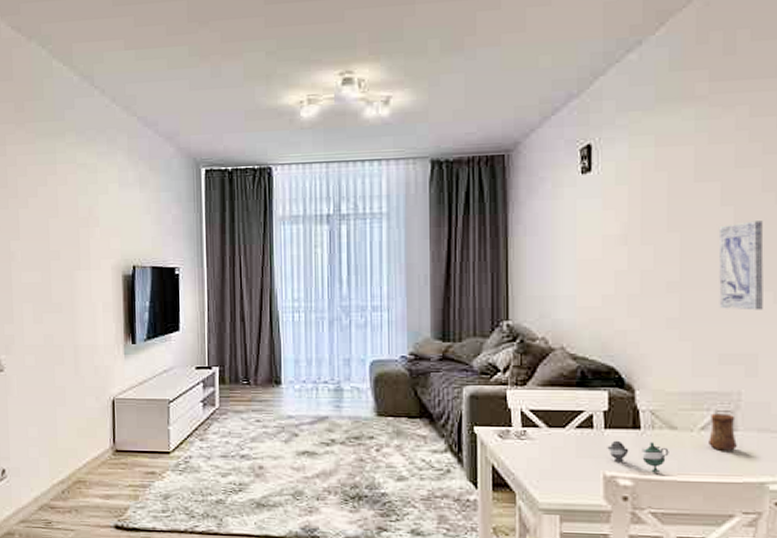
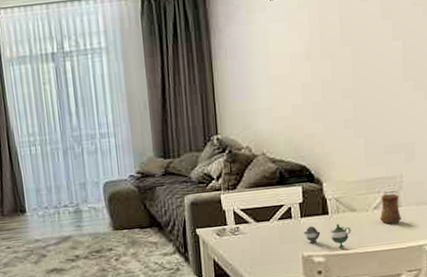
wall art: present [718,221,764,311] -> none [380,31,416,108]

